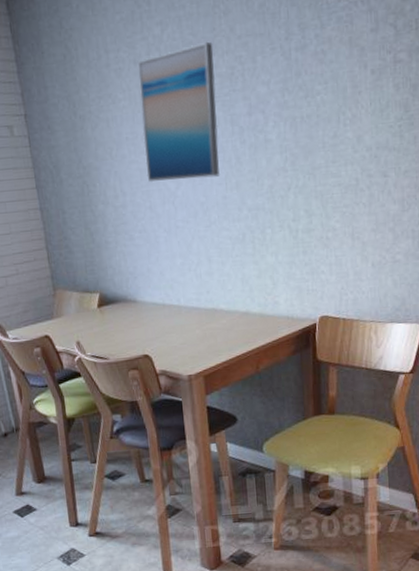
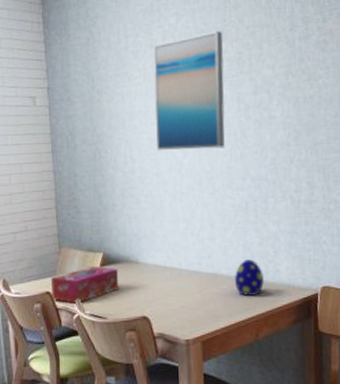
tissue box: none [48,306,118,347] -> present [50,265,118,304]
decorative egg: none [233,292,264,330] -> present [234,259,265,296]

